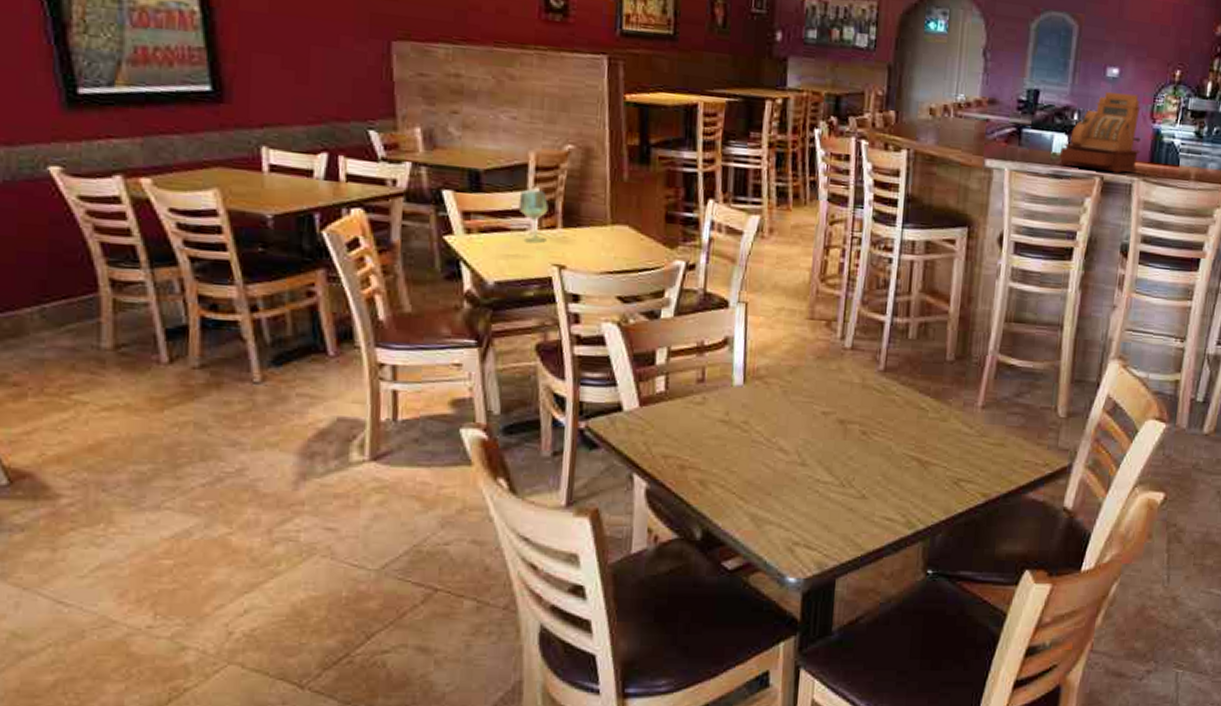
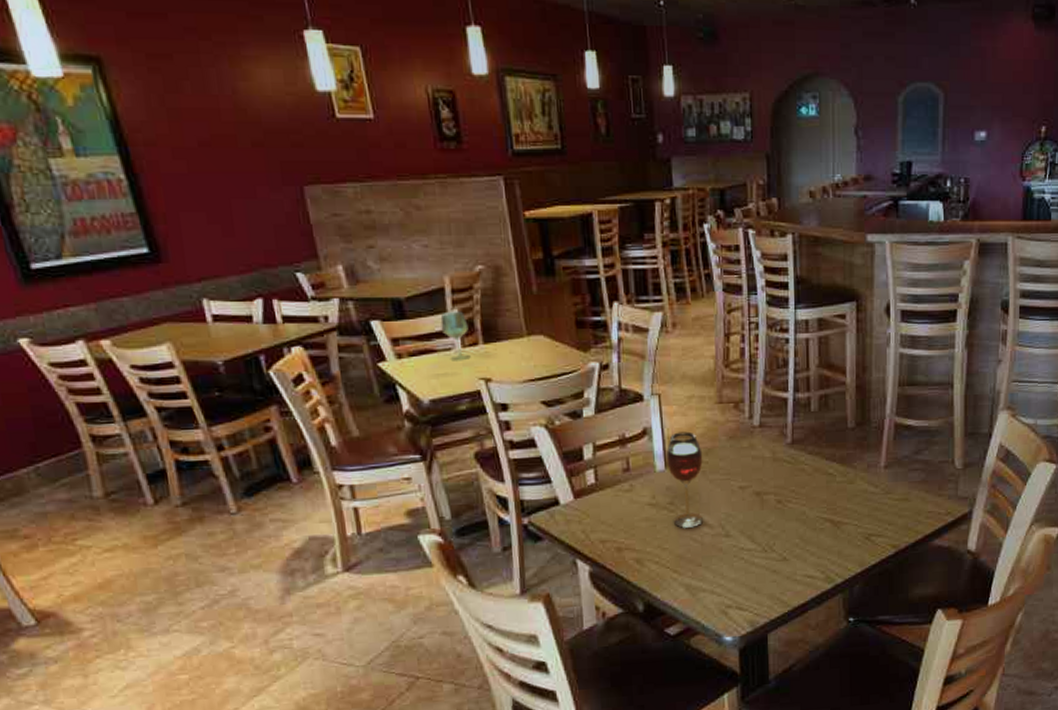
wineglass: none [745,345,786,451] -> present [666,431,703,528]
cash register: present [1059,92,1142,174] -> none [936,155,1013,234]

